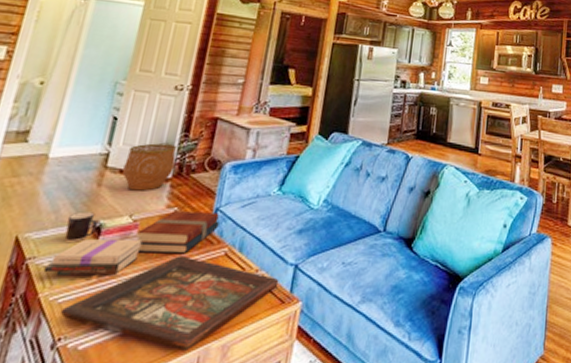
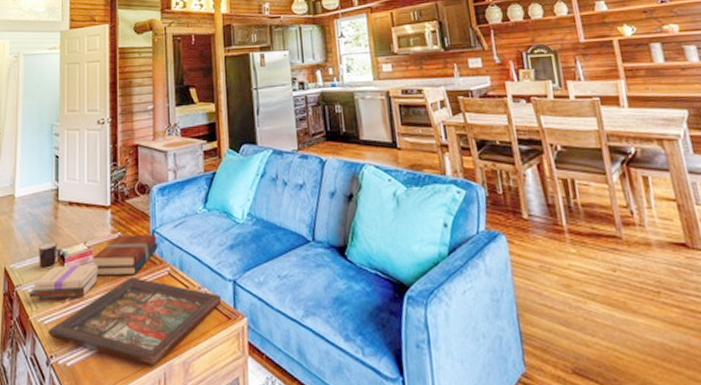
basket: present [122,142,176,191] -> none [71,173,112,220]

